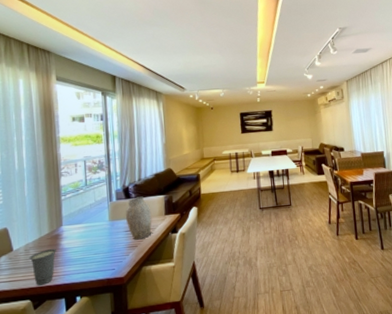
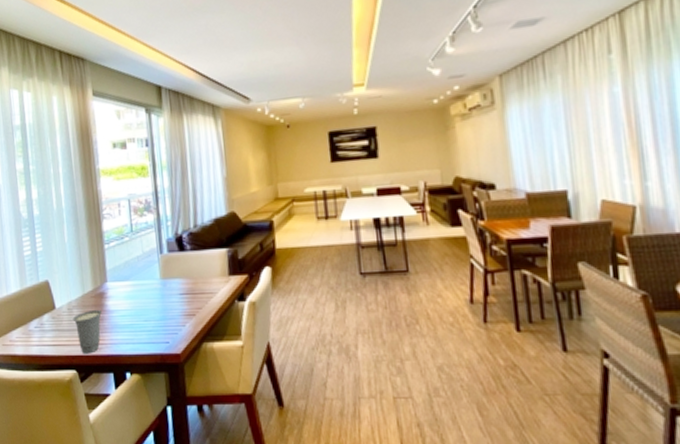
vase: present [125,196,153,240] -> none [179,249,215,307]

